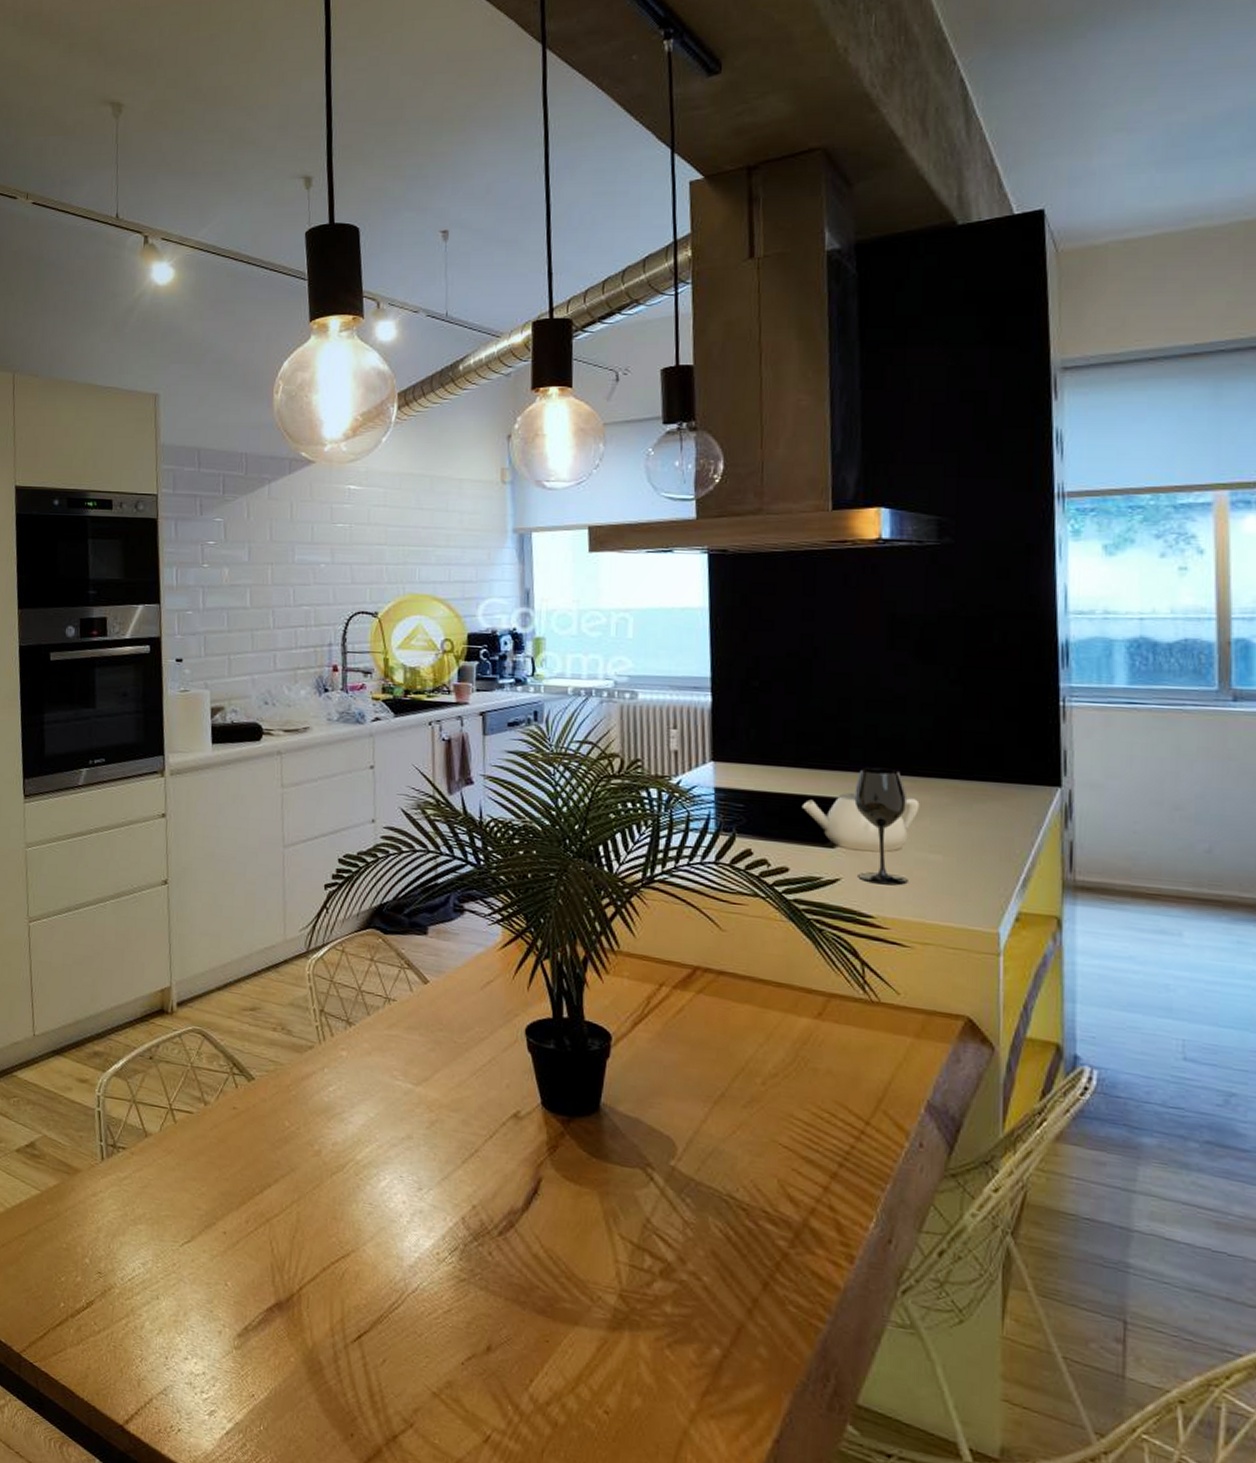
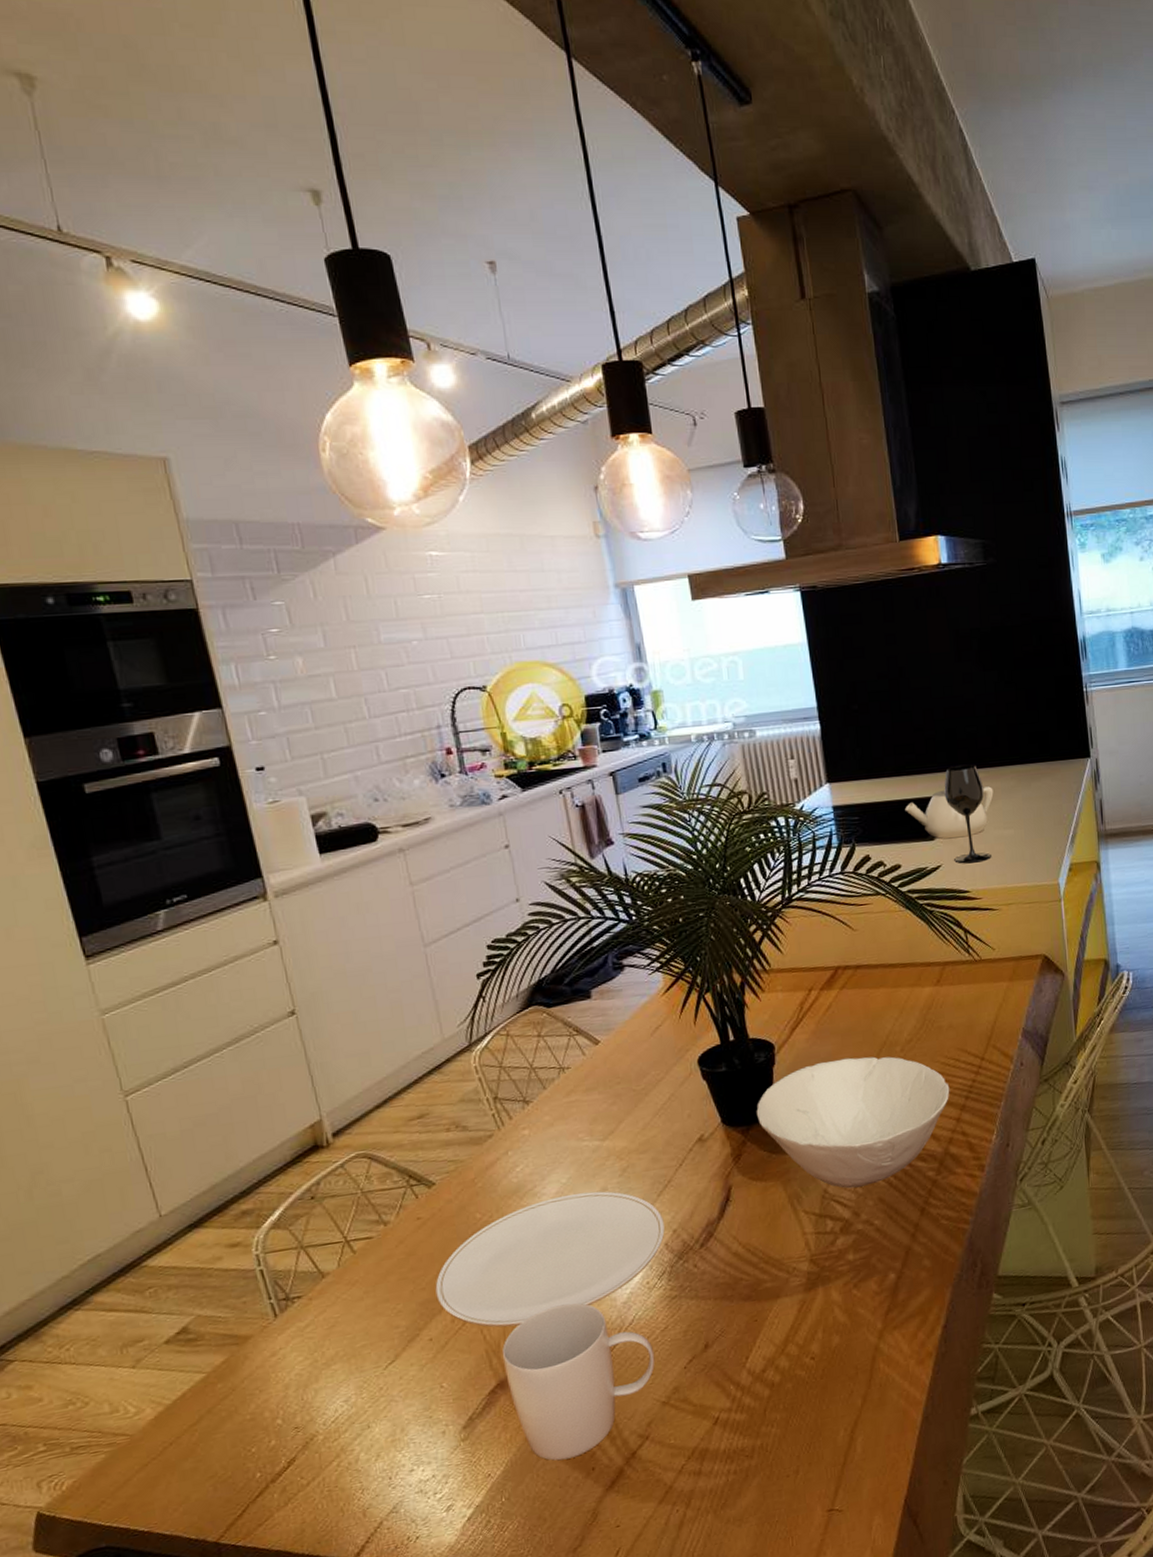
plate: none [237,1128,464,1257] -> present [435,1191,665,1328]
mug: none [285,1242,433,1415] -> present [502,1303,655,1461]
bowl: none [580,1069,820,1232] -> present [756,1056,950,1189]

